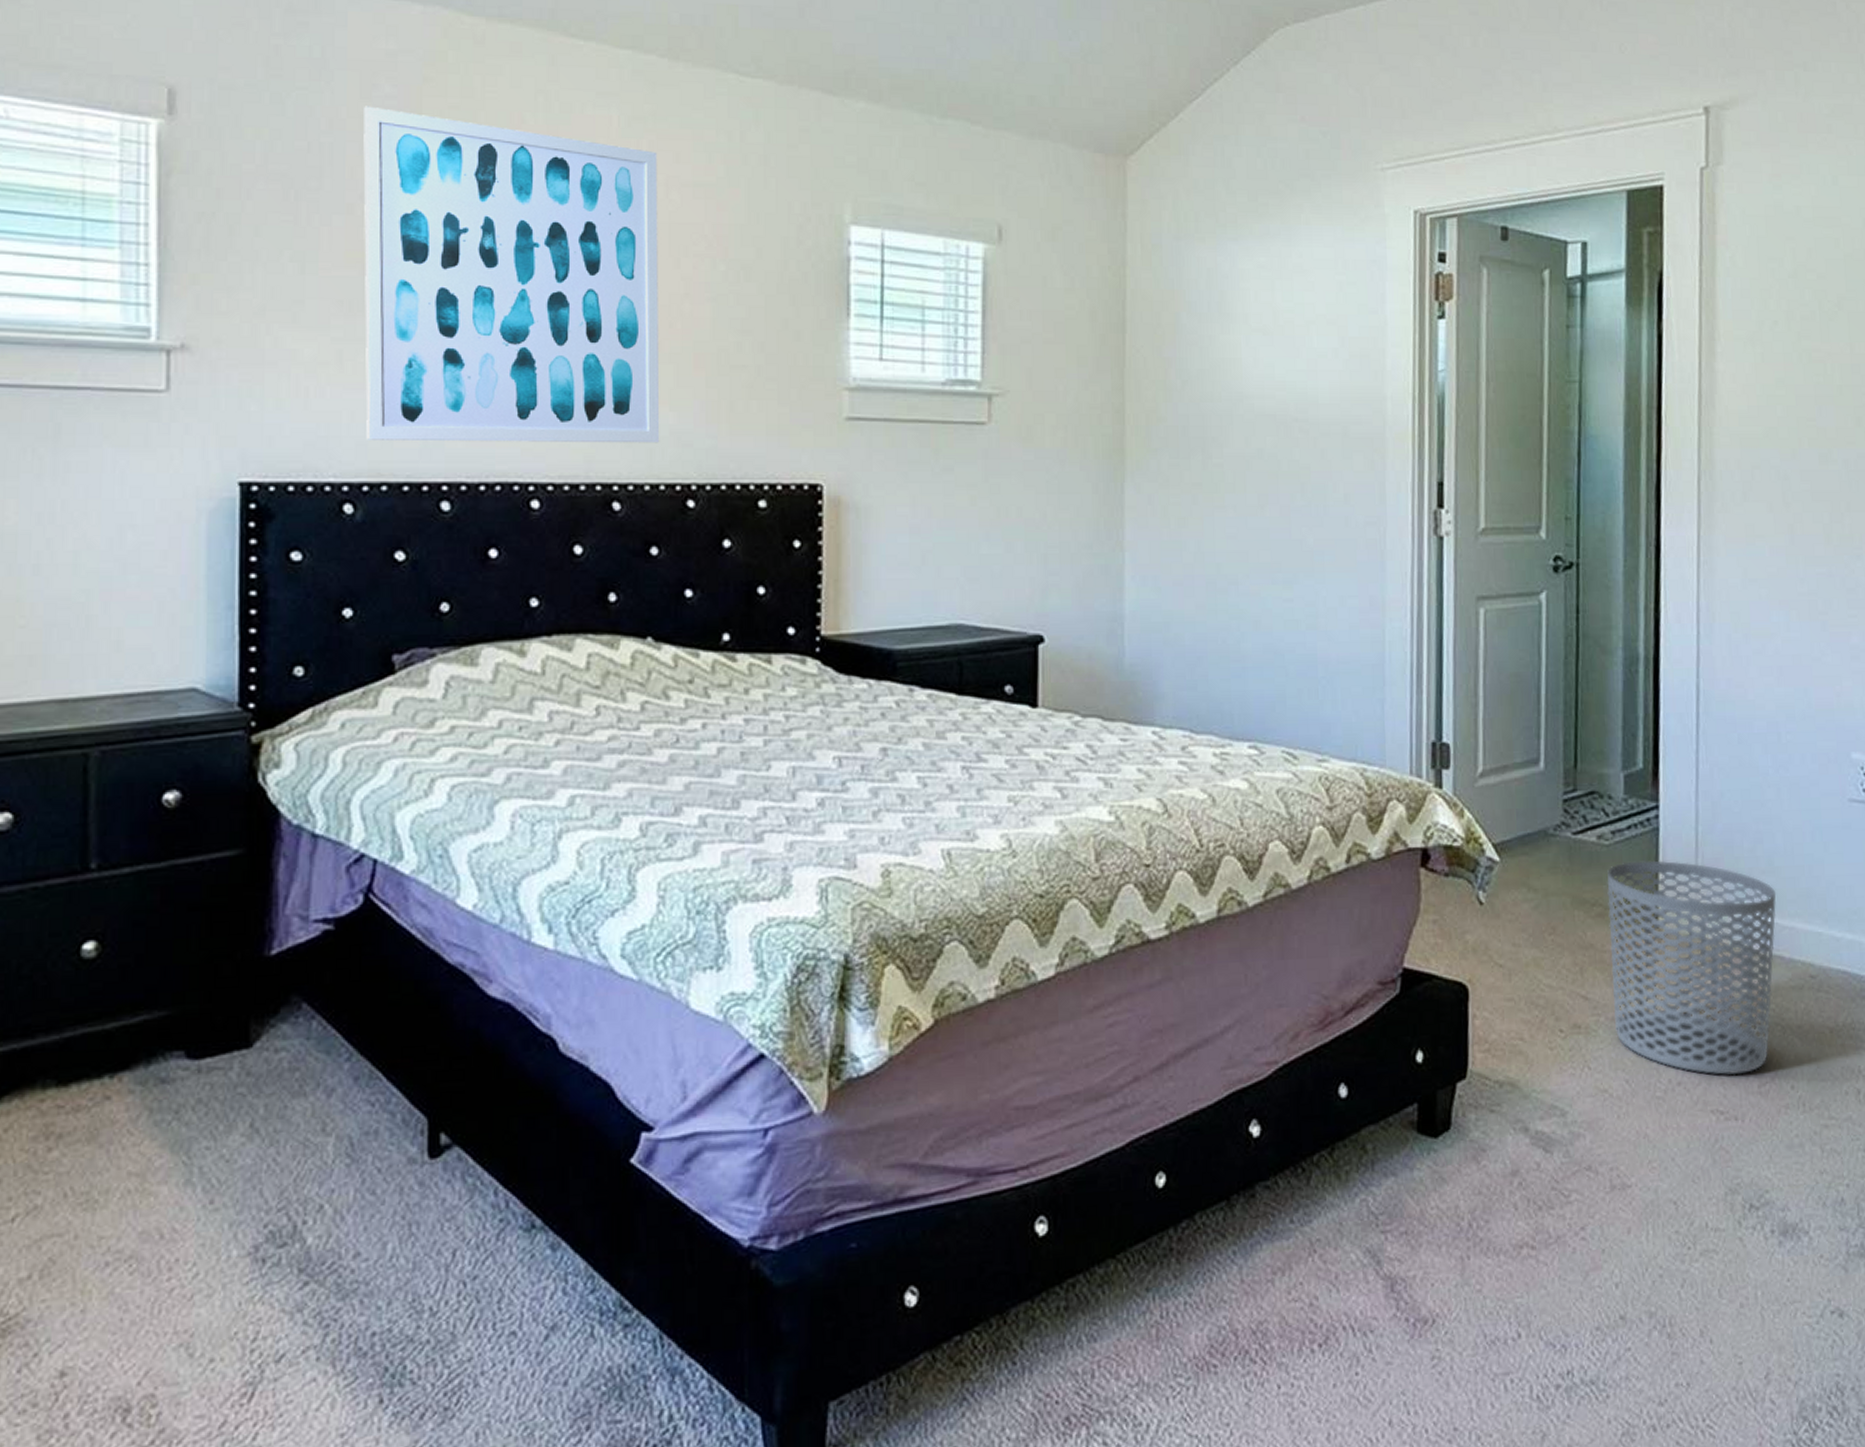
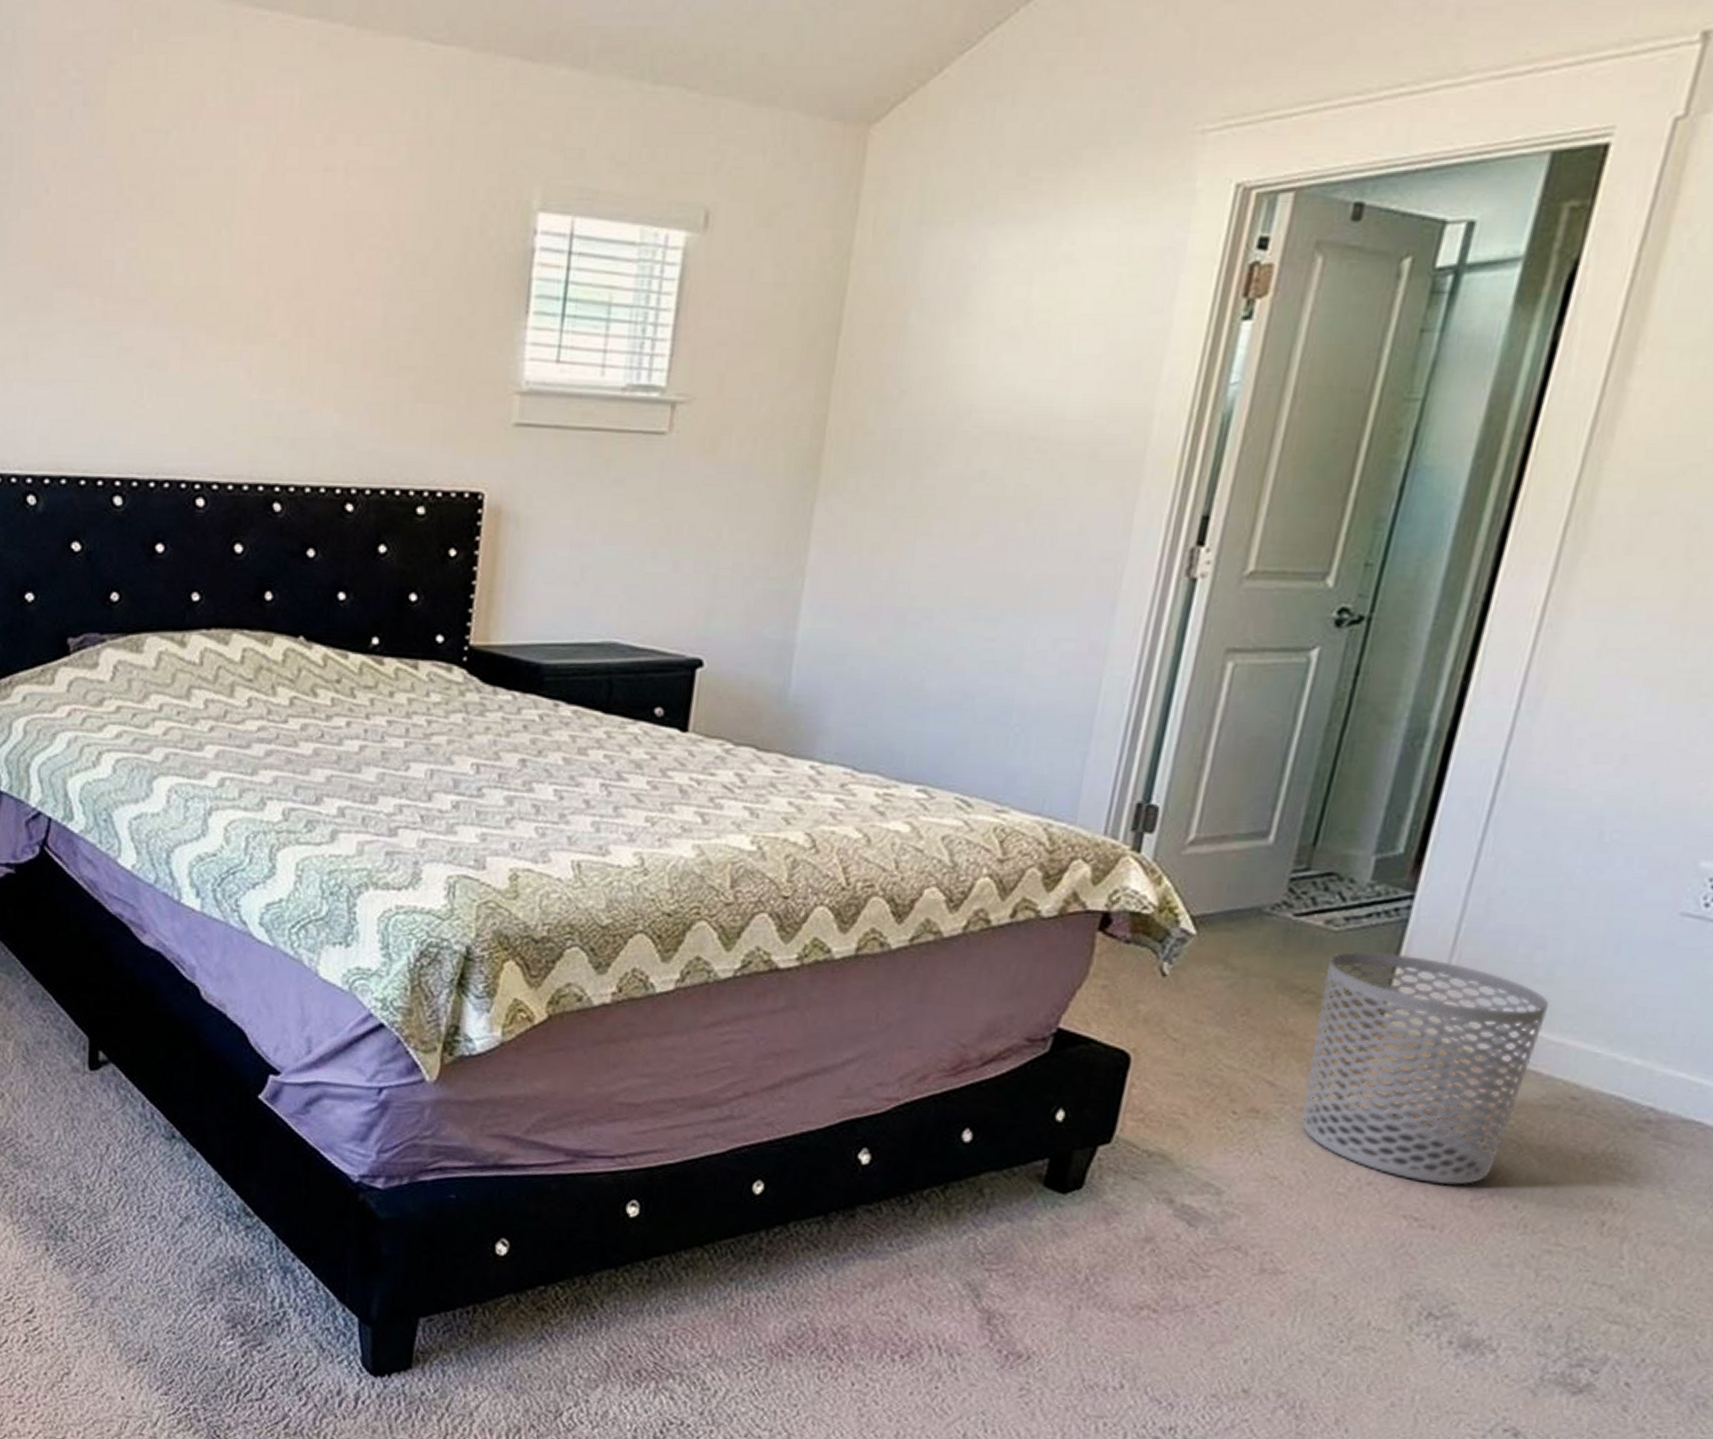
wall art: present [363,106,660,443] -> none [48,92,339,446]

